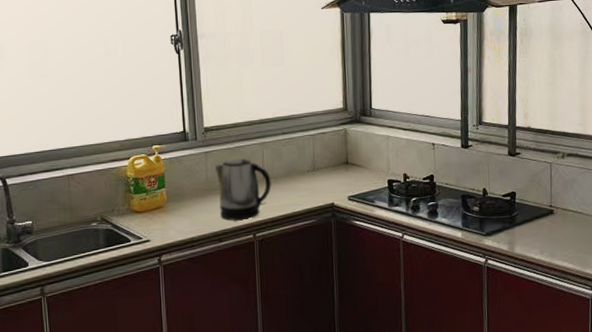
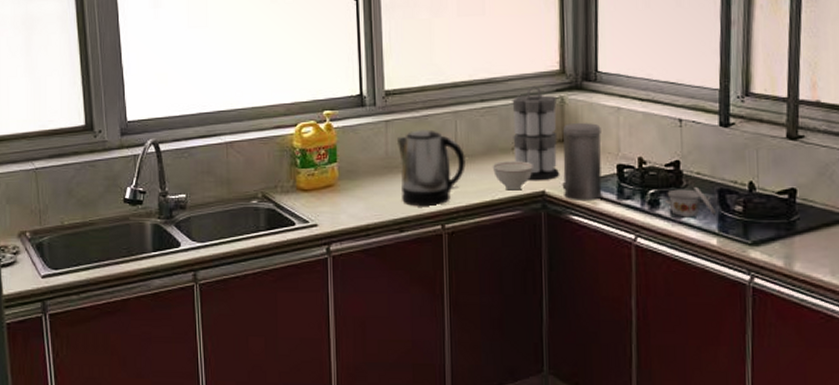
bowl: none [292,180,326,204] -> present [492,161,535,191]
spice rack: none [307,120,345,195] -> present [512,85,560,180]
canister: none [346,148,377,210] -> present [562,123,602,202]
cooking pot: none [423,194,460,218] -> present [664,187,715,218]

